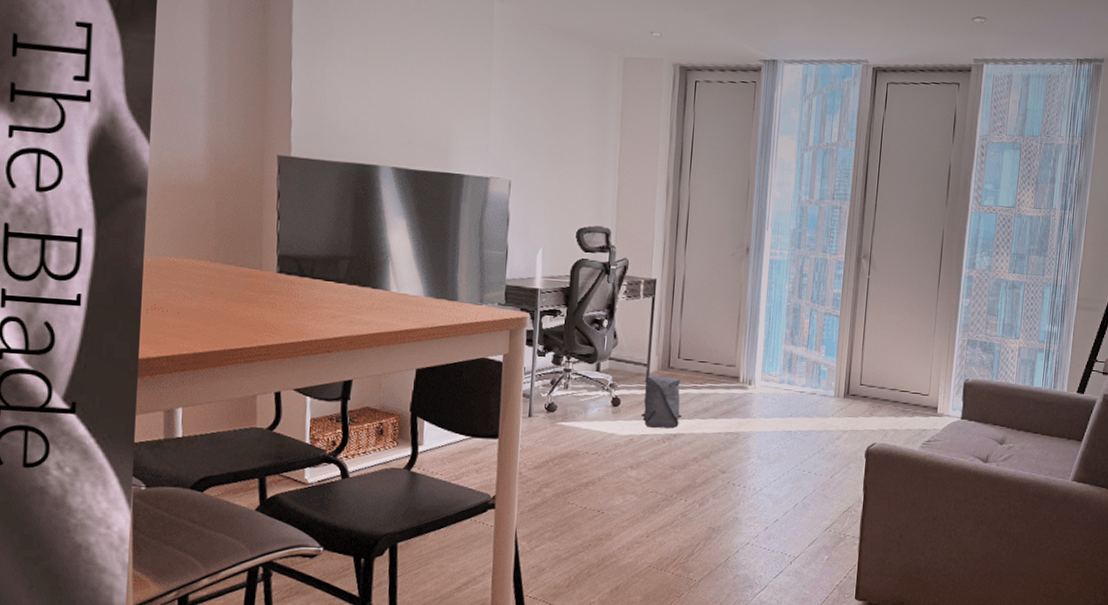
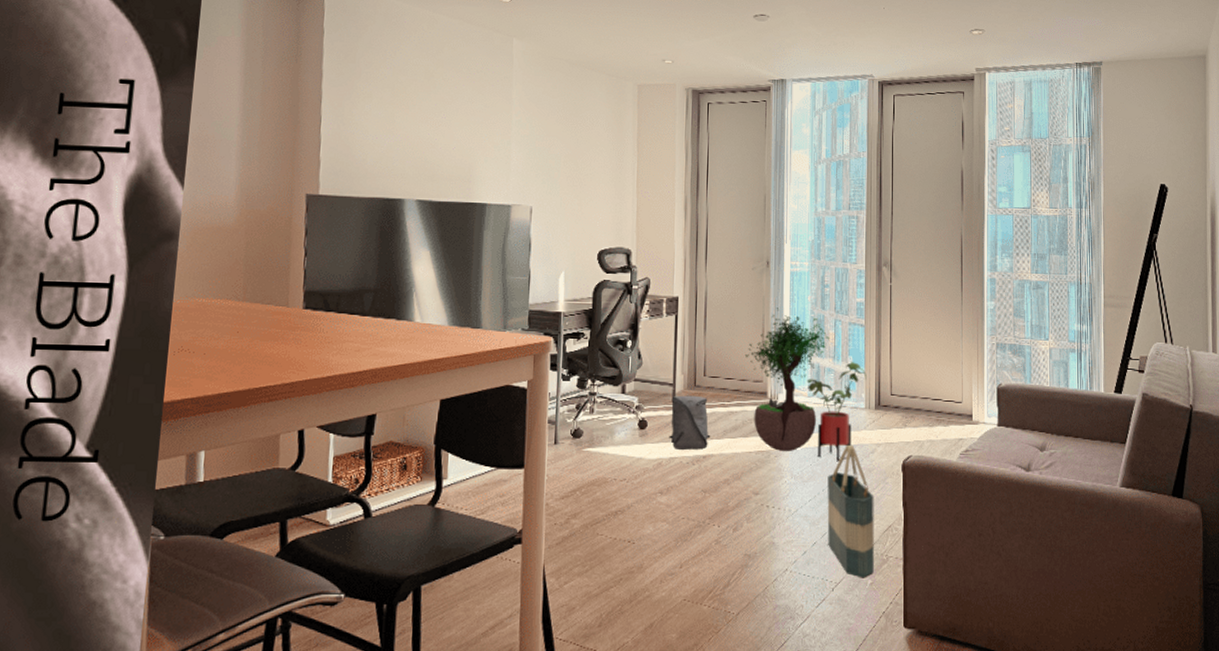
potted tree: none [720,294,804,434] -> present [745,307,829,451]
house plant: none [779,350,838,446] -> present [807,361,867,462]
tote bag: none [789,430,837,554] -> present [827,444,874,578]

